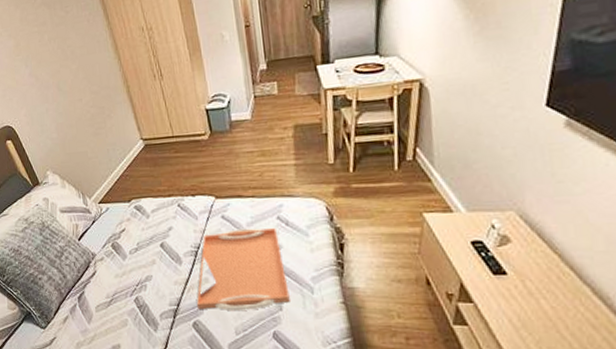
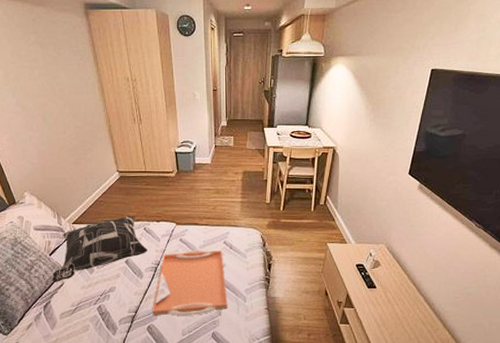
decorative pillow: none [83,190,184,270] -> present [52,215,147,282]

